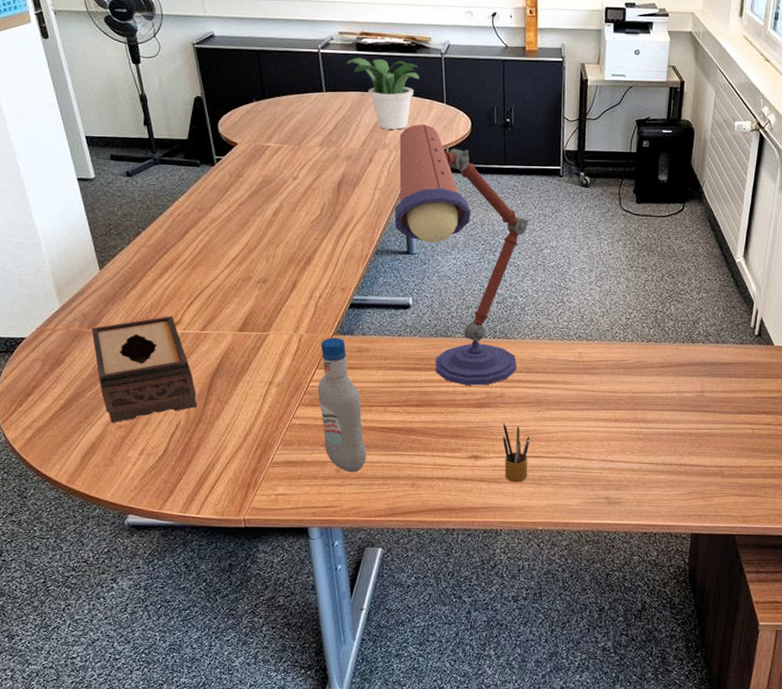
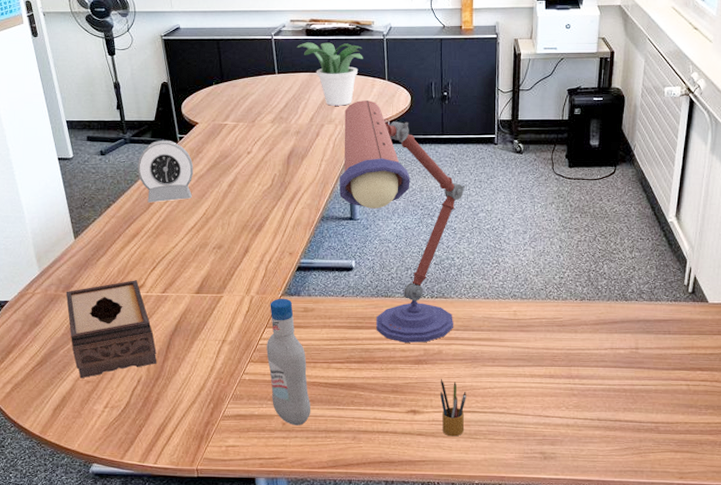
alarm clock: none [170,161,233,231] -> present [137,140,194,203]

